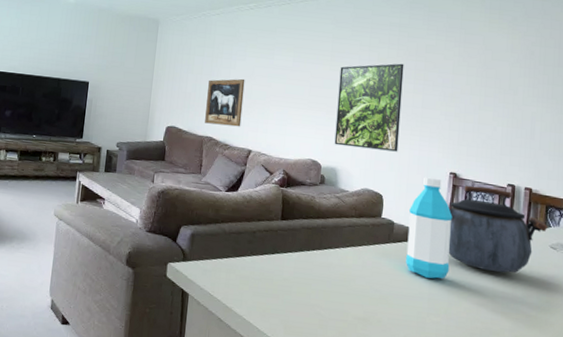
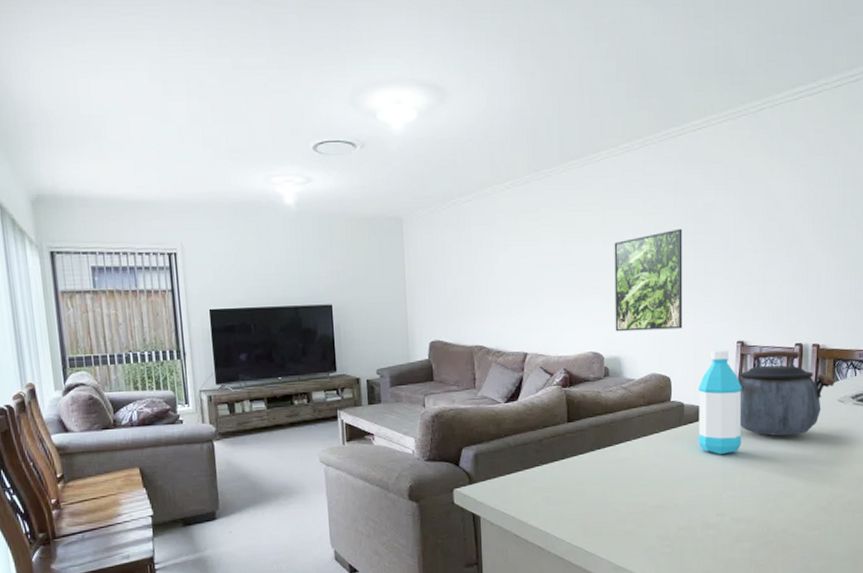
wall art: present [205,78,245,127] -> none [470,273,513,331]

